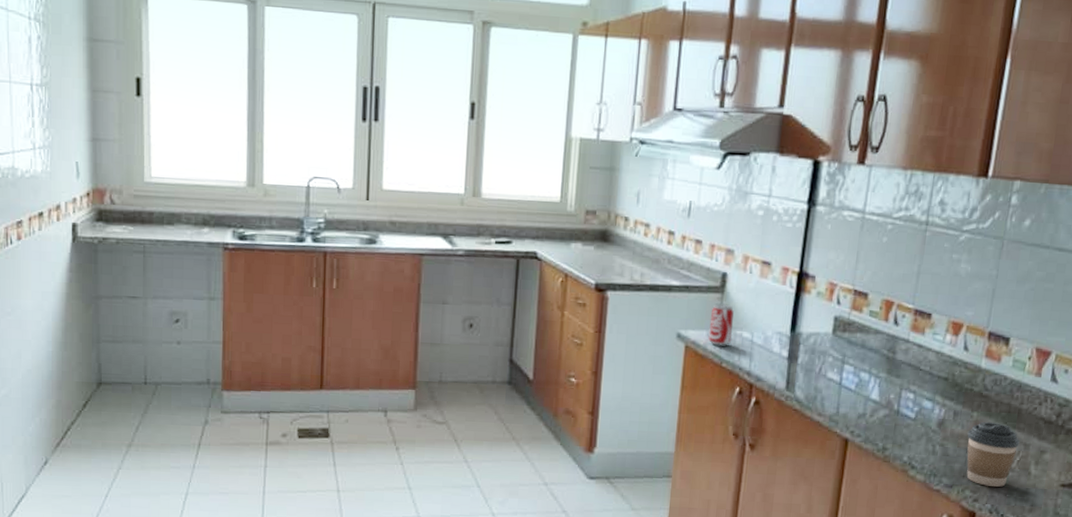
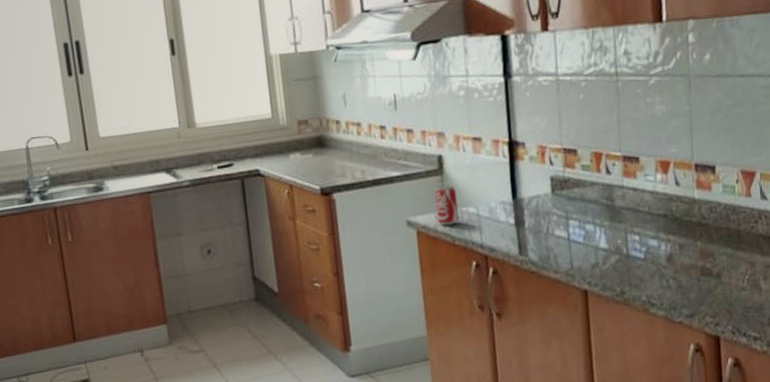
coffee cup: present [966,421,1020,487] -> none [695,247,746,309]

